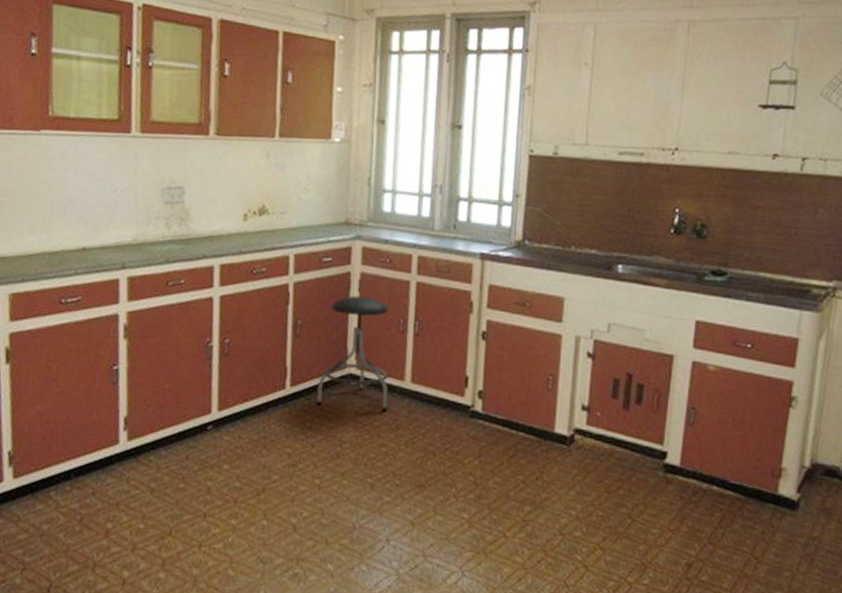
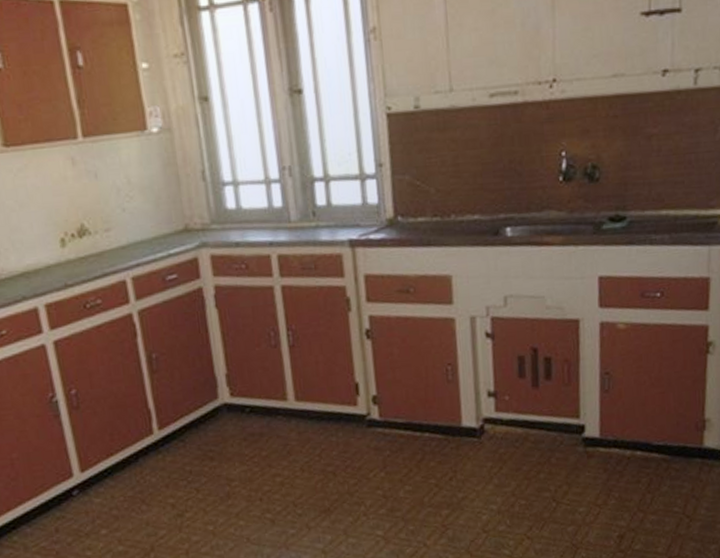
stool: present [316,296,389,411] -> none [187,312,274,445]

